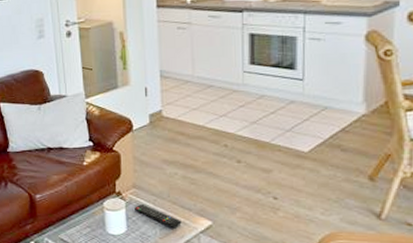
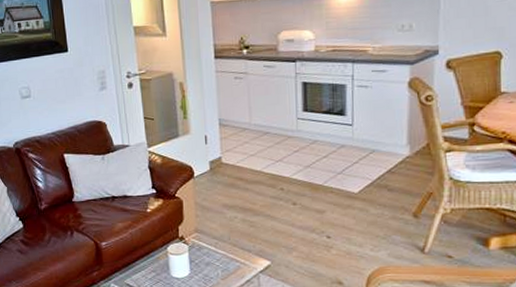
remote control: present [135,205,182,228] -> none [197,248,242,269]

